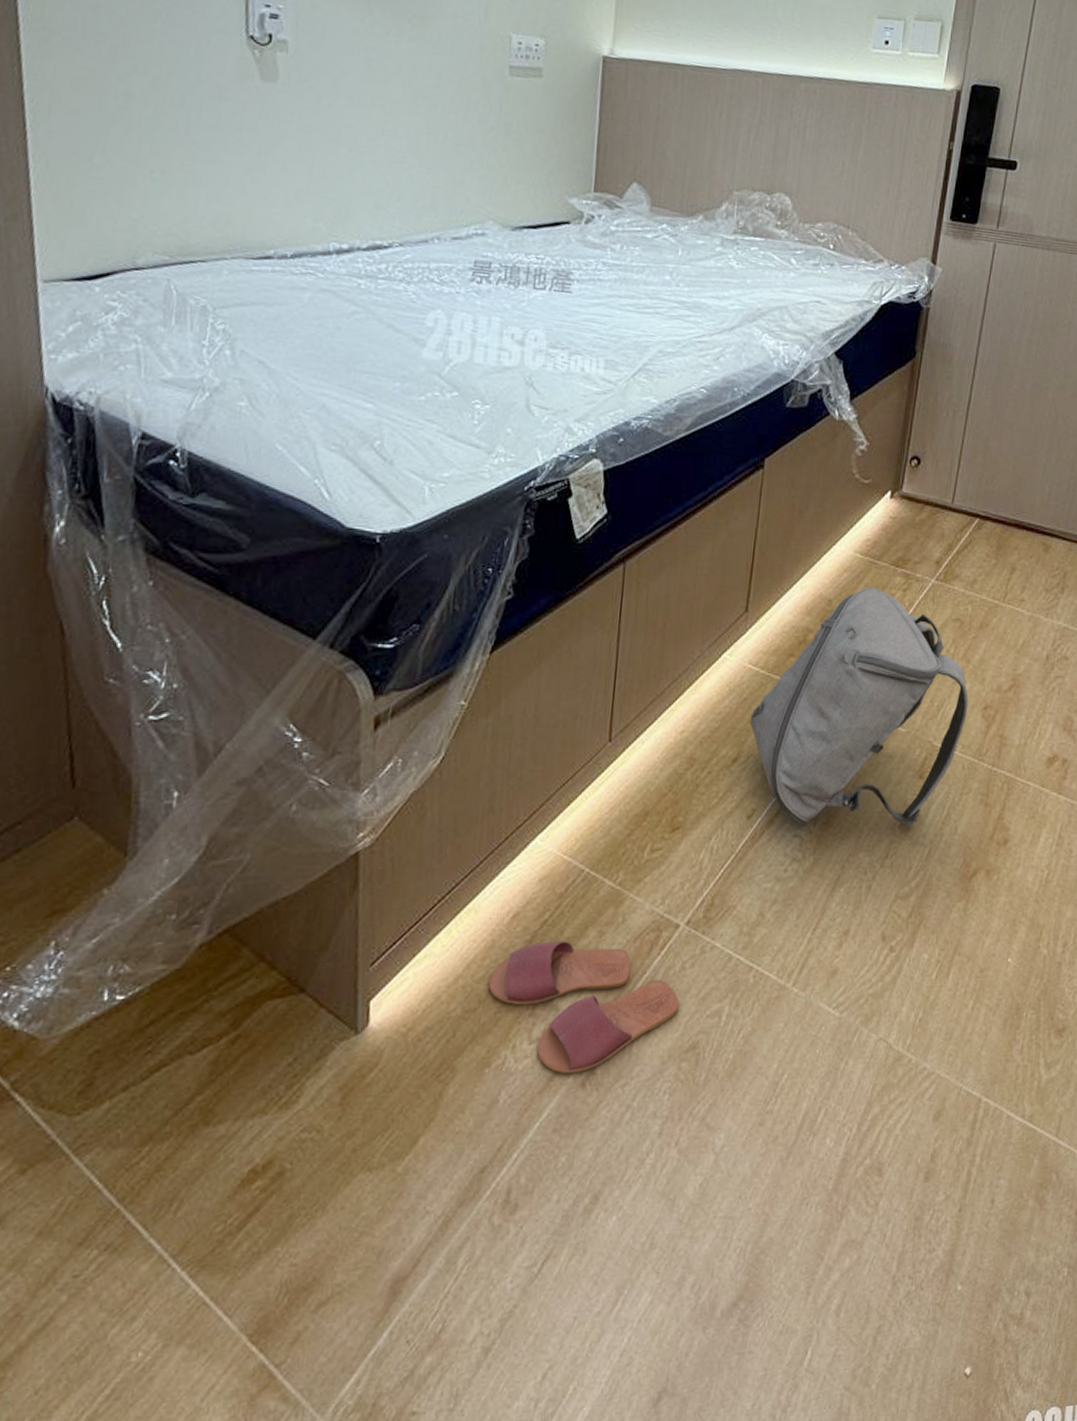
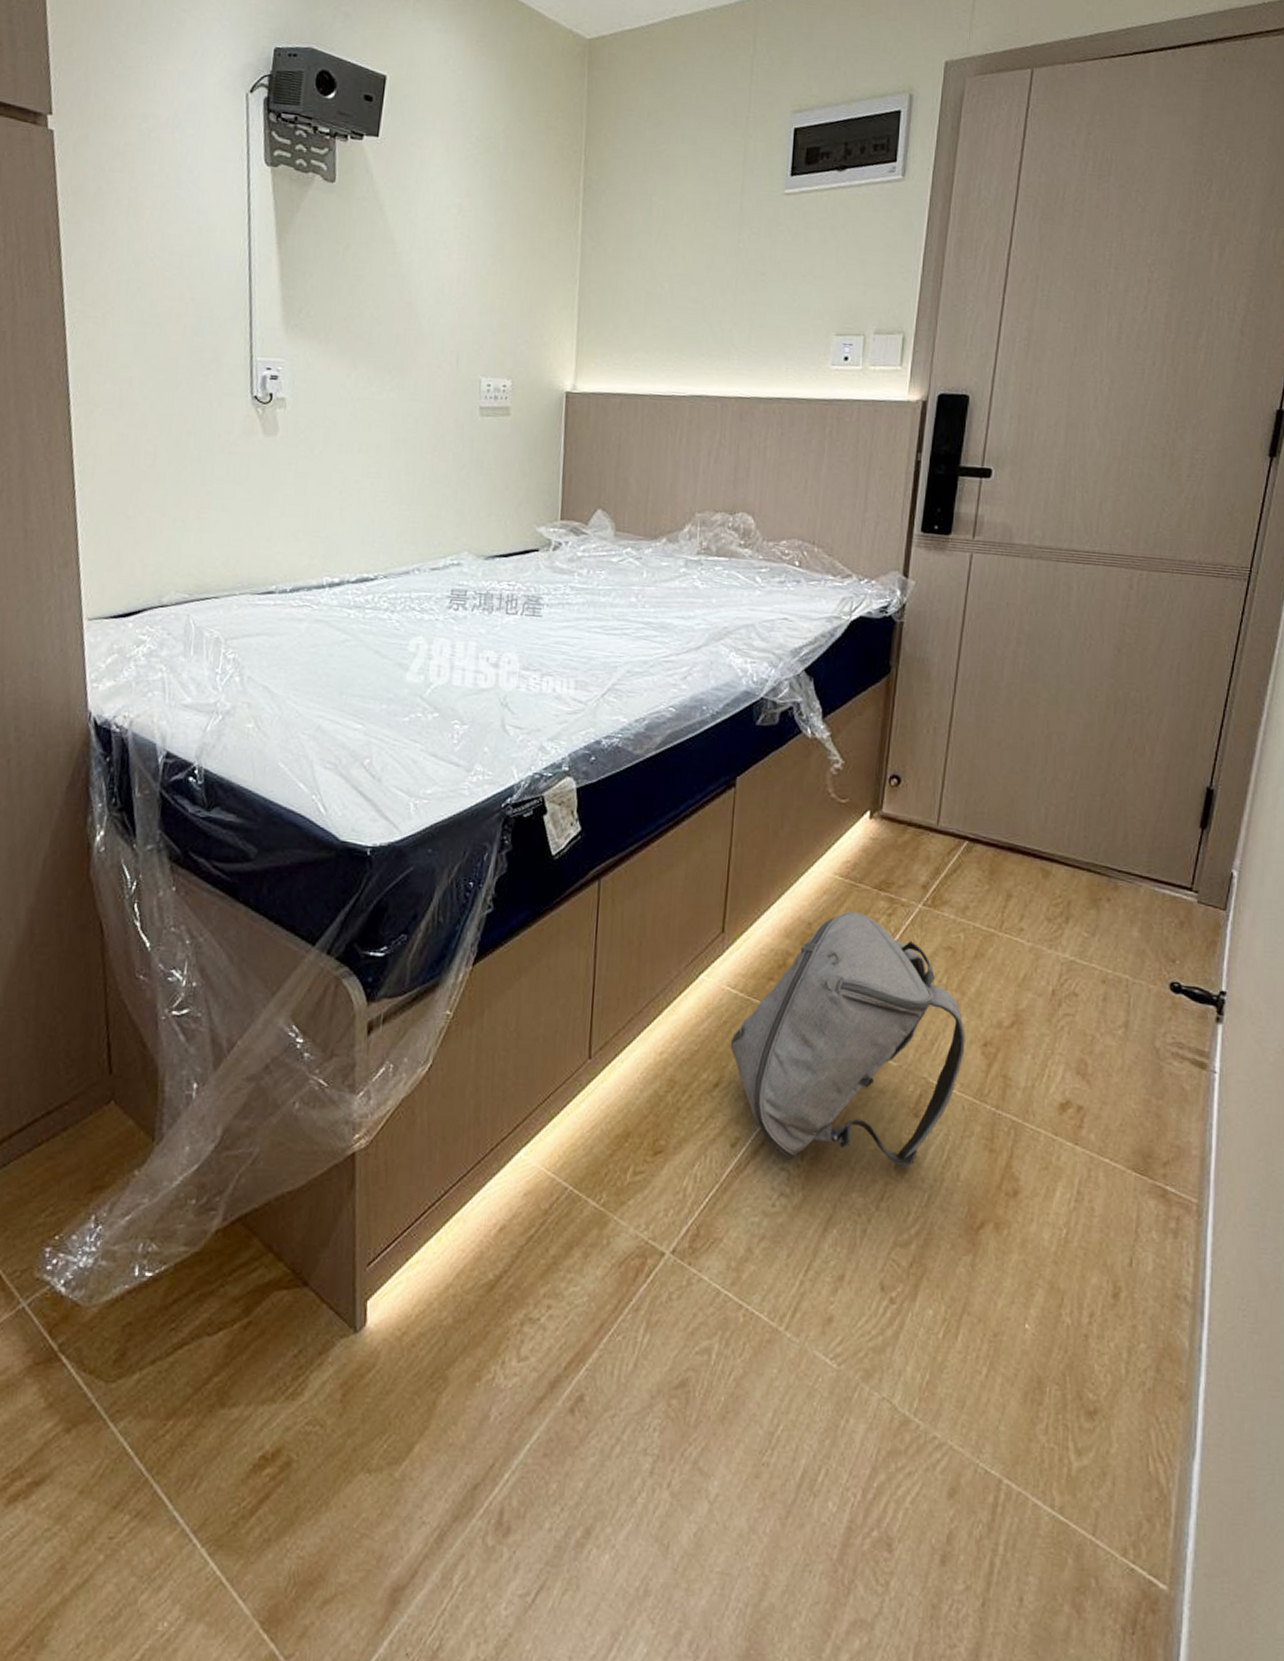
slippers: present [489,940,679,1074] -> none [478,1257,667,1398]

